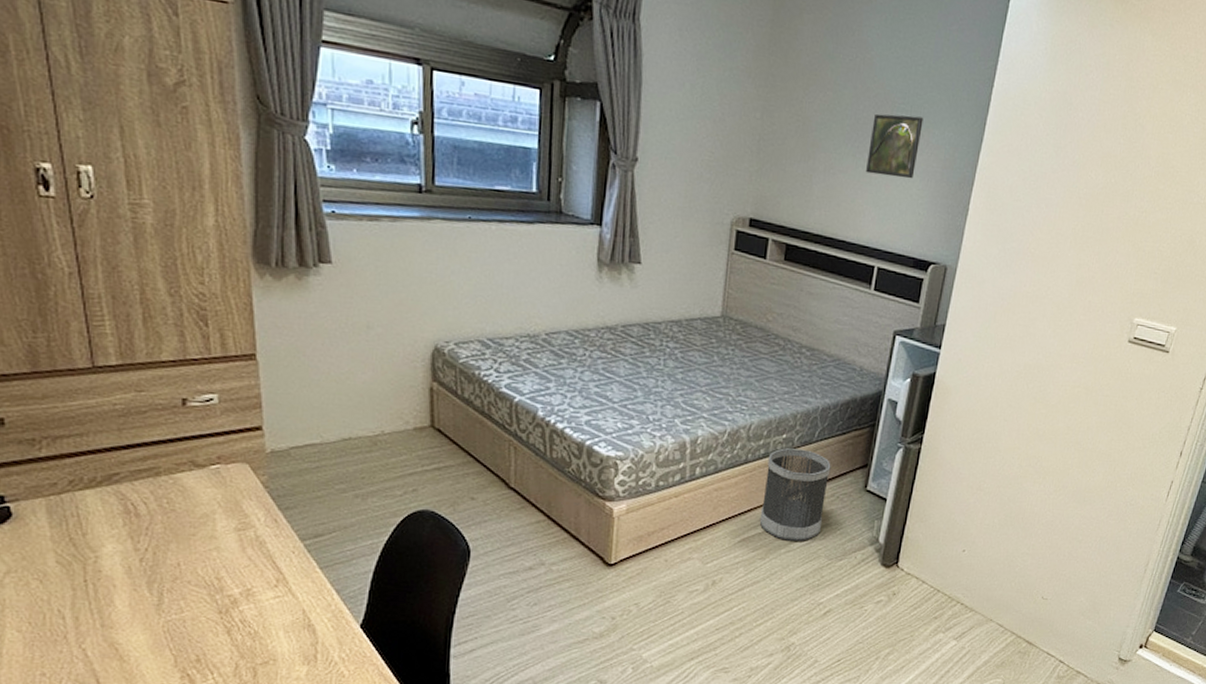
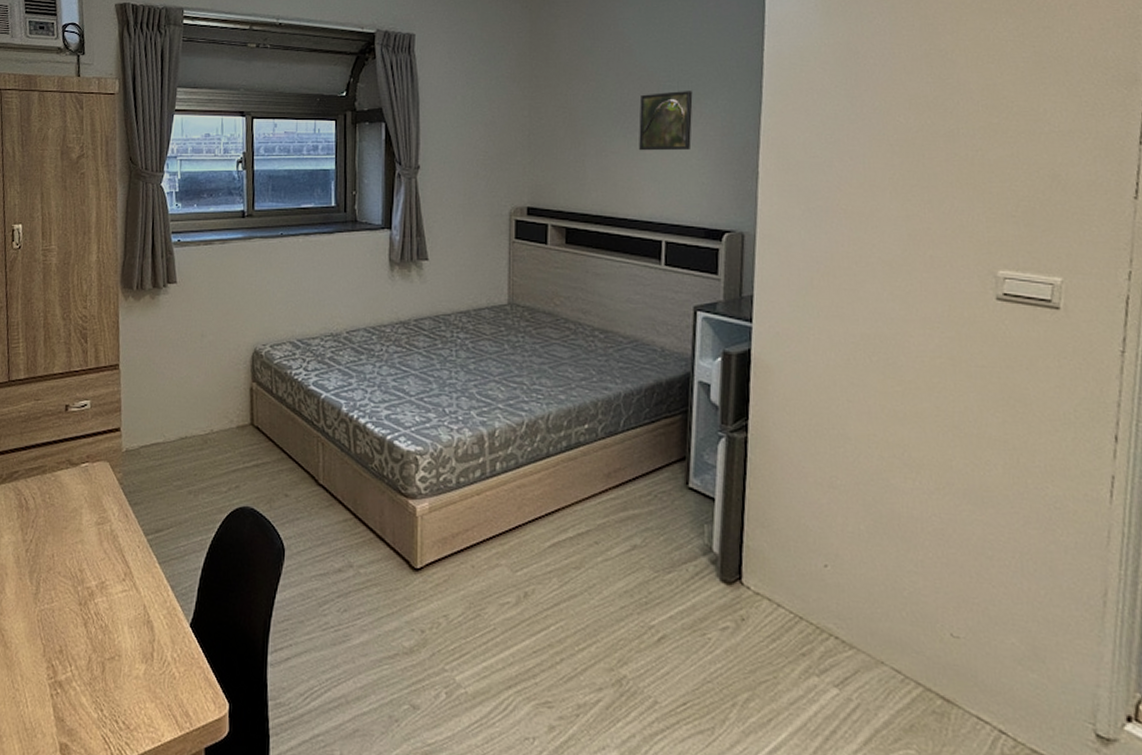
wastebasket: present [759,448,831,541] -> none [569,440,643,548]

